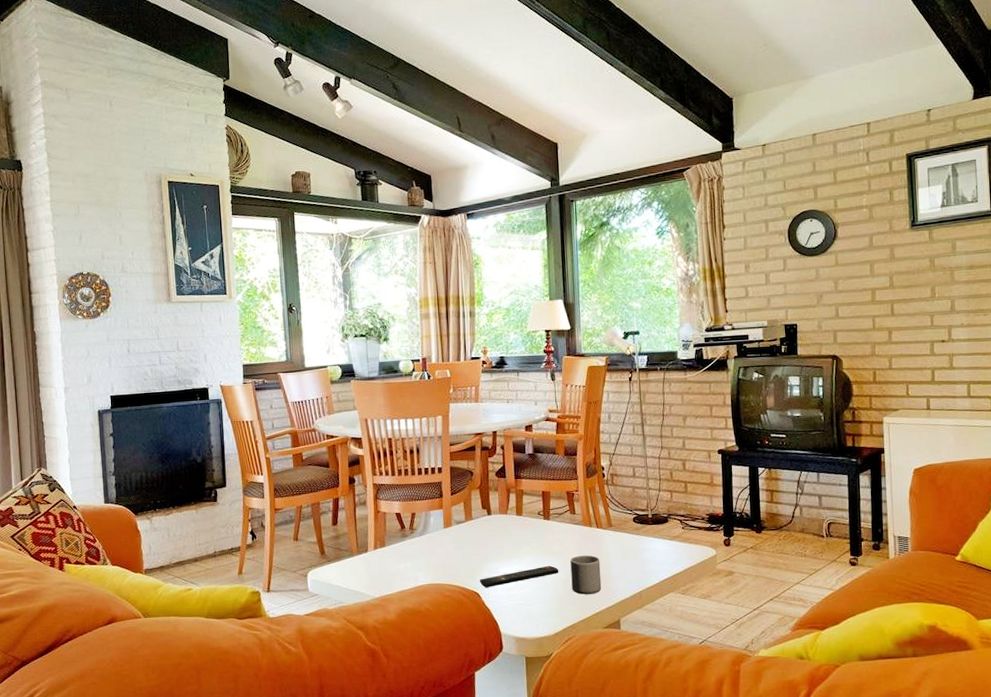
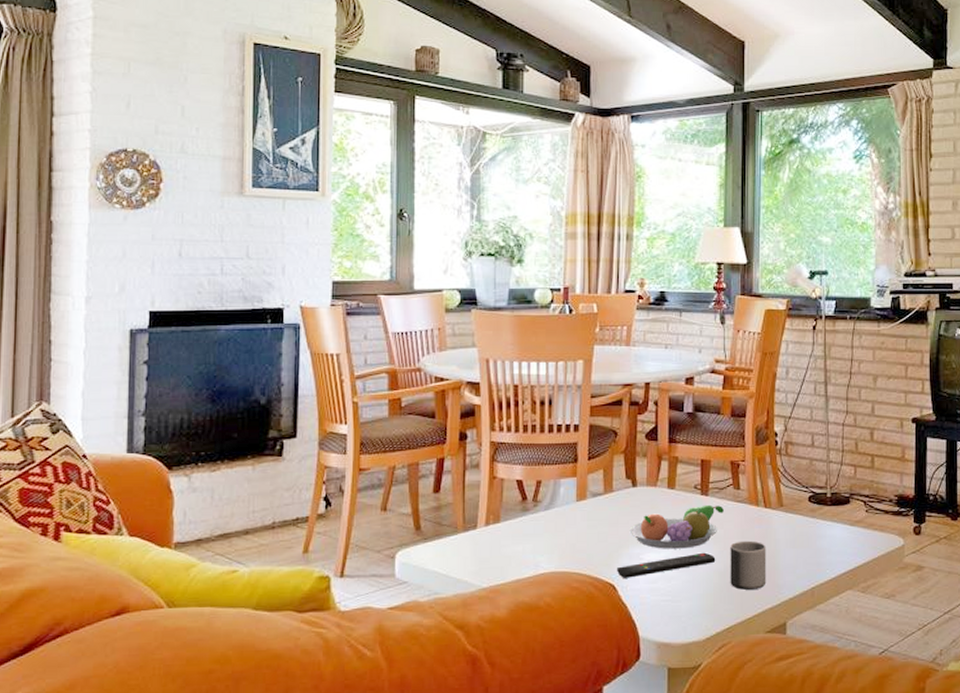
fruit bowl: none [487,527,563,564] -> present [629,504,724,549]

